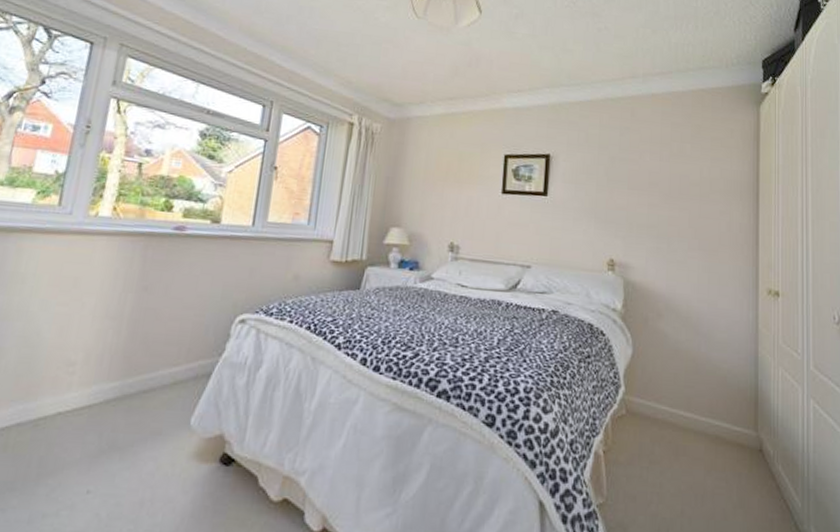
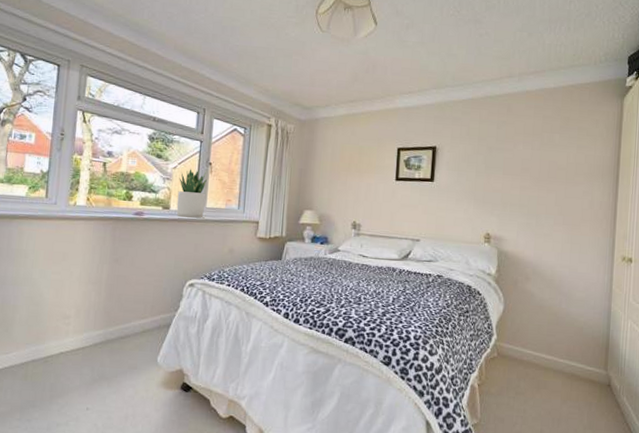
planter: none [229,173,272,236] -> present [176,168,207,219]

